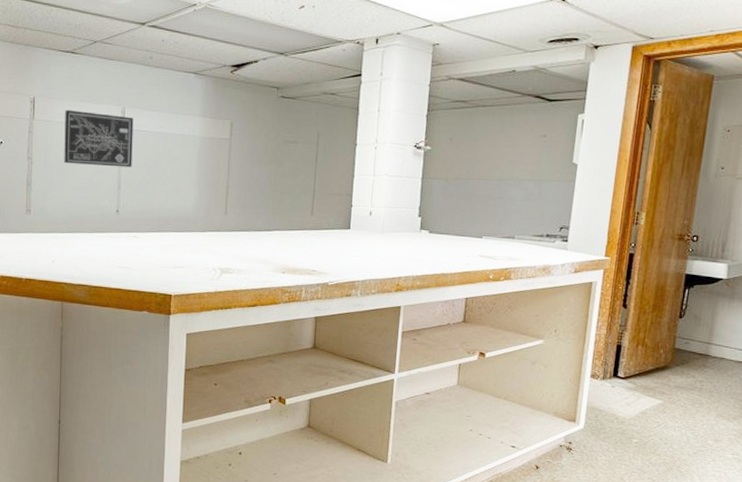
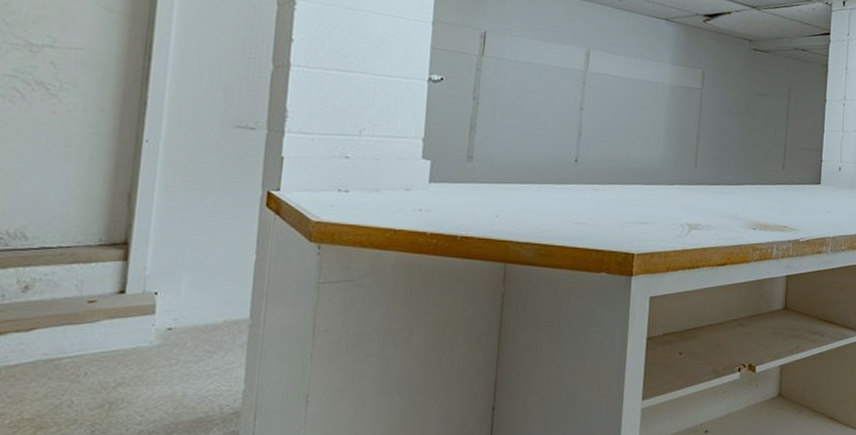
wall art: present [64,110,134,168] -> none [516,47,599,114]

